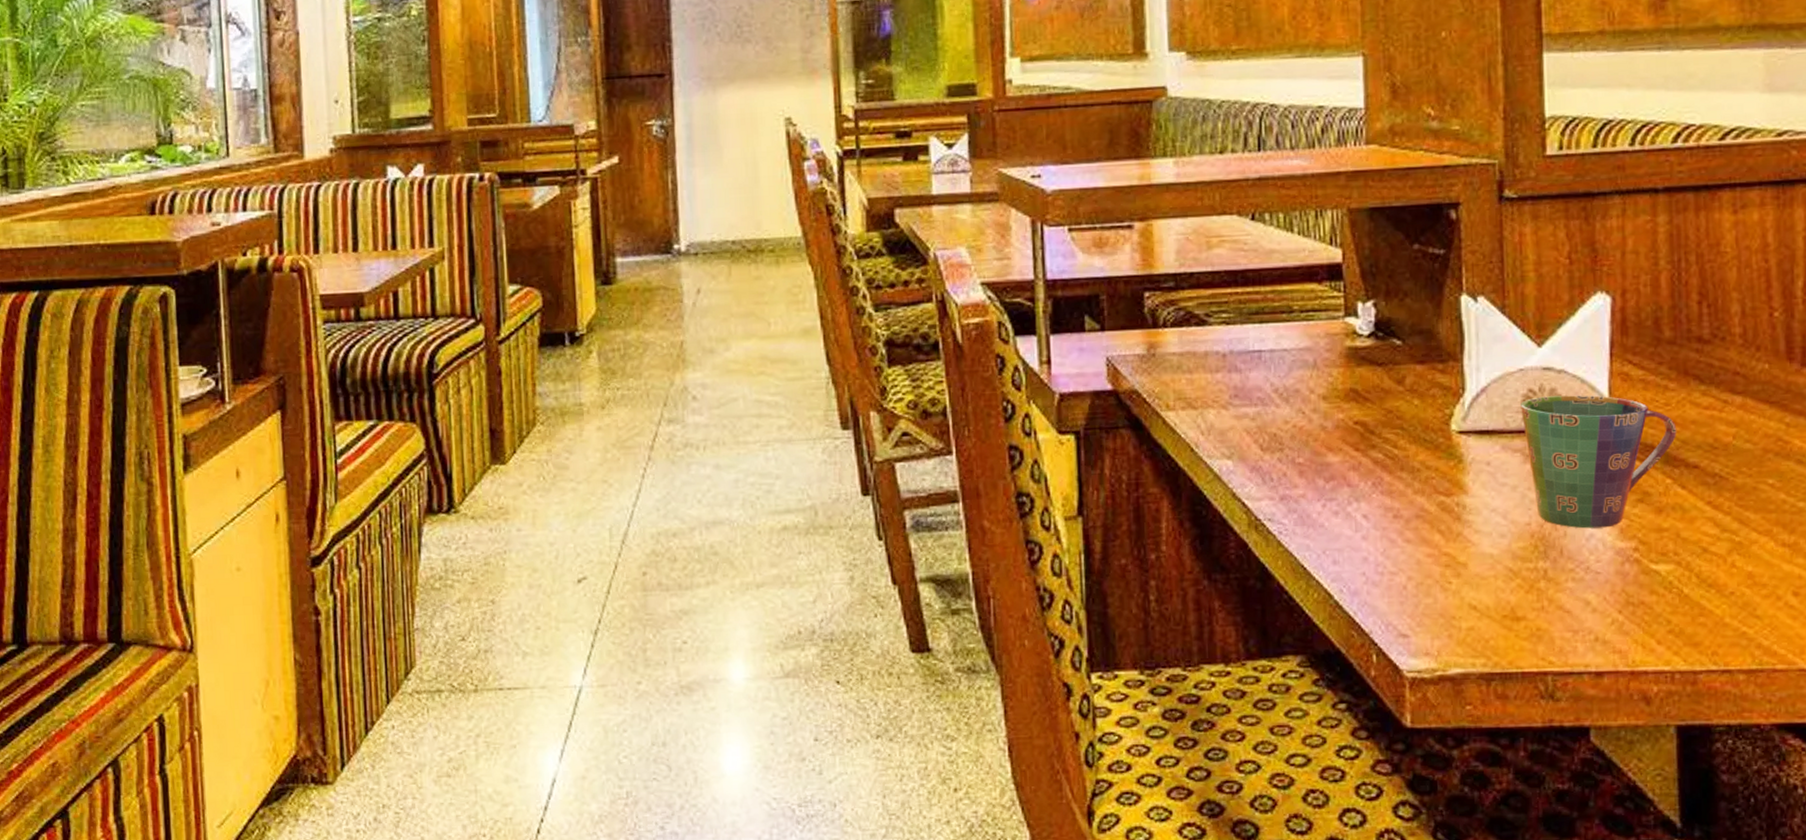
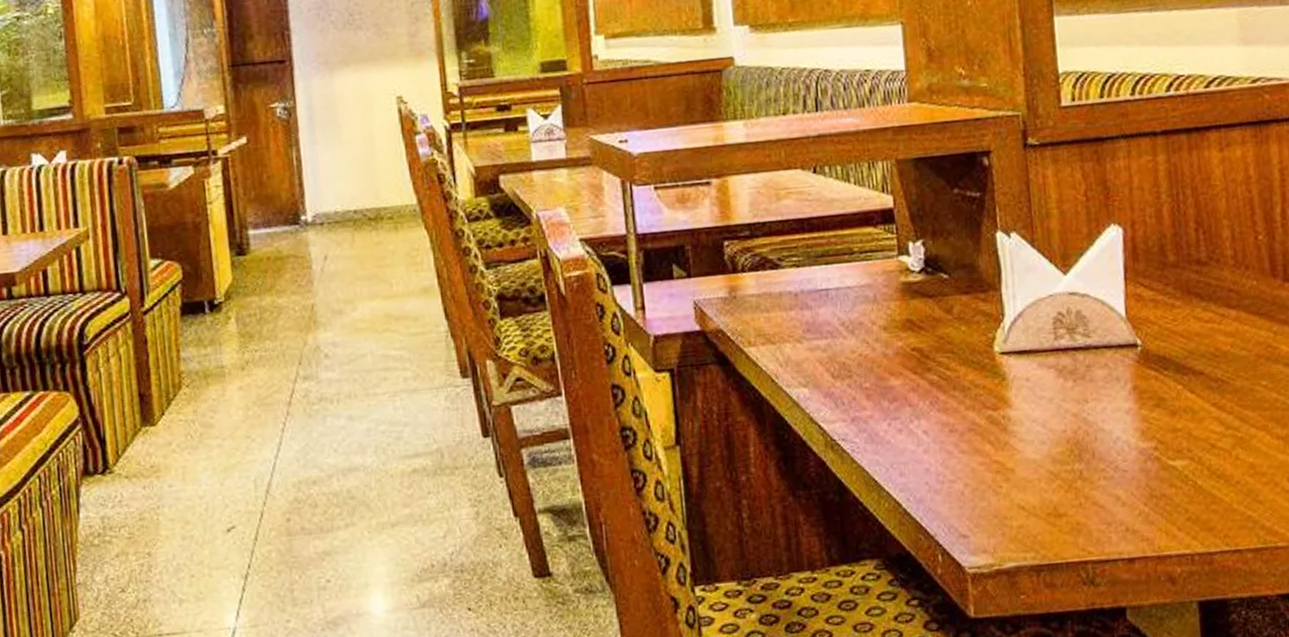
cup: present [1521,395,1677,529] -> none [1052,315,1184,433]

